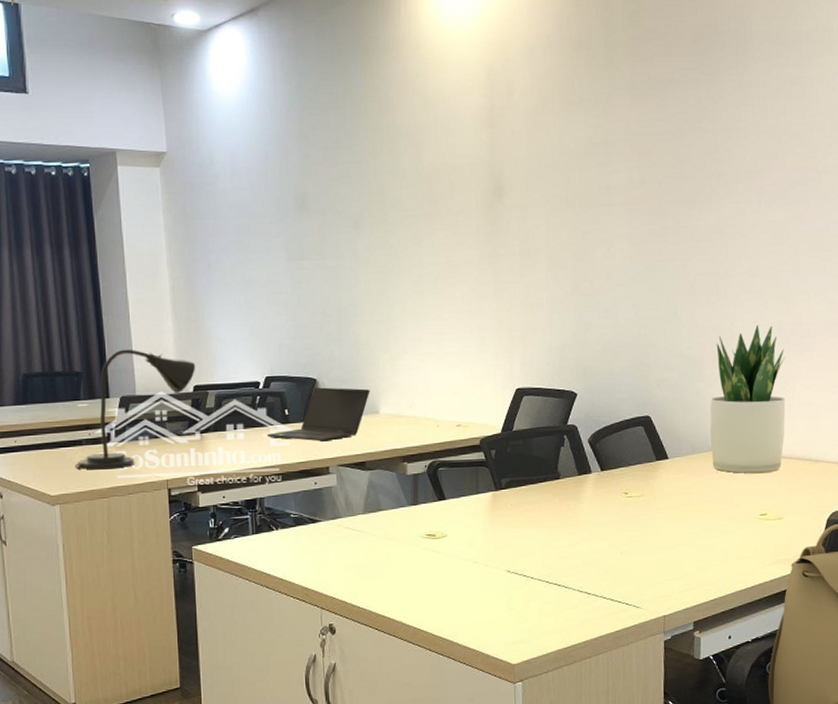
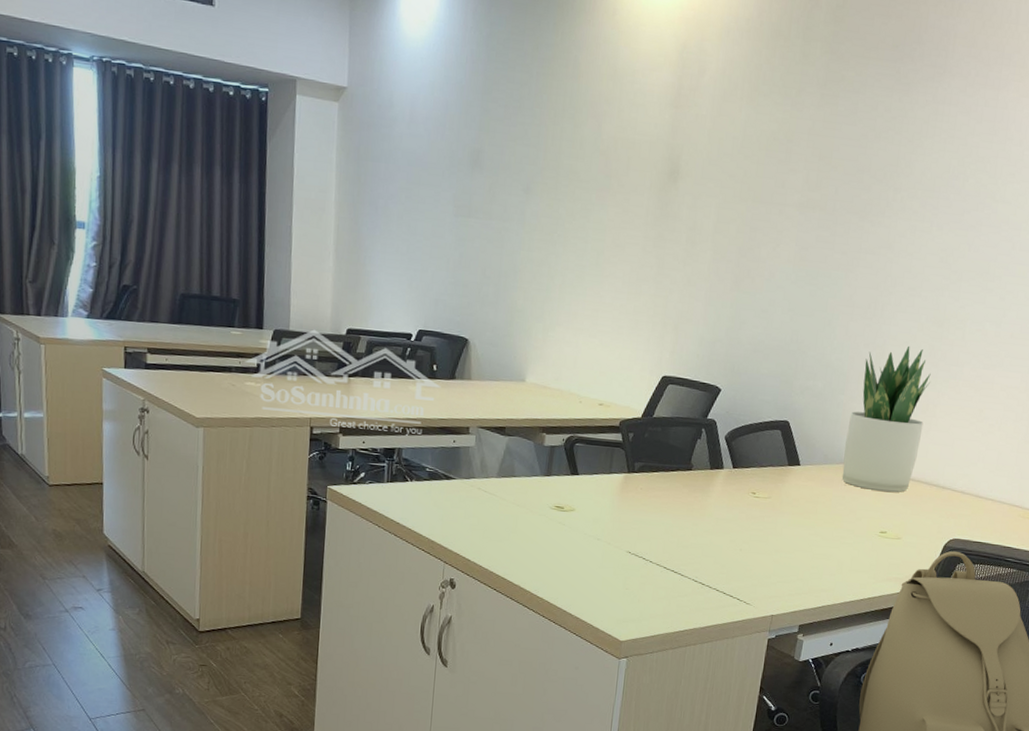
desk lamp: present [75,349,196,470] -> none [223,282,352,400]
laptop: present [267,387,370,442] -> none [413,347,520,402]

